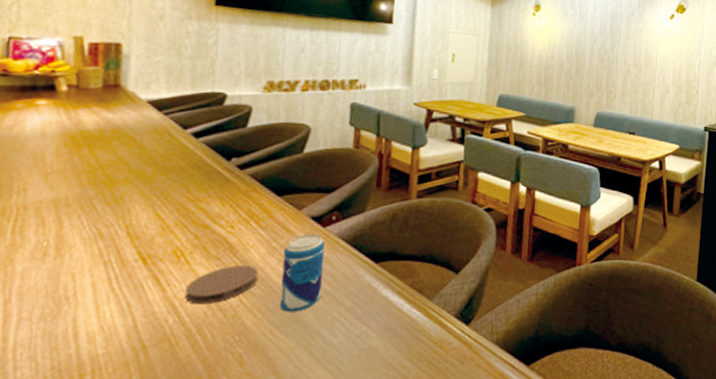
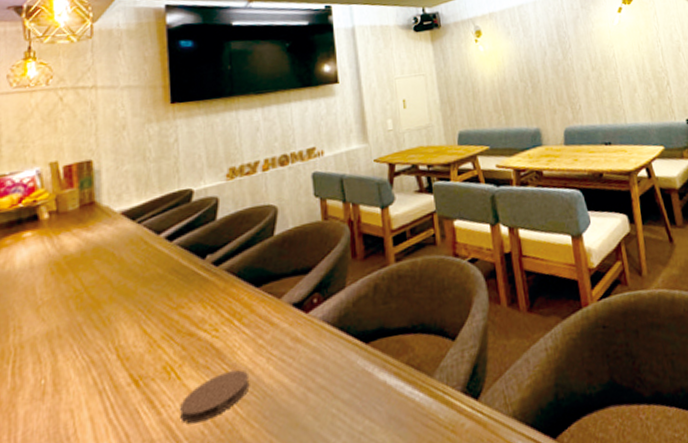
beverage can: present [279,234,325,312] -> none [270,322,316,417]

